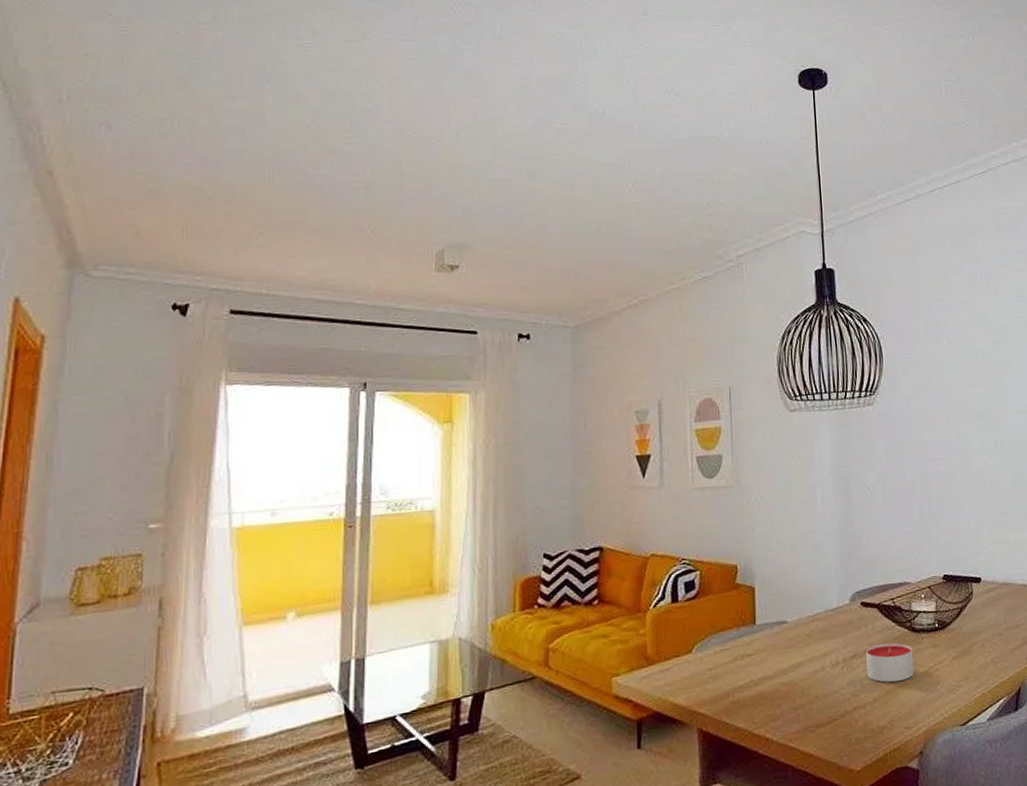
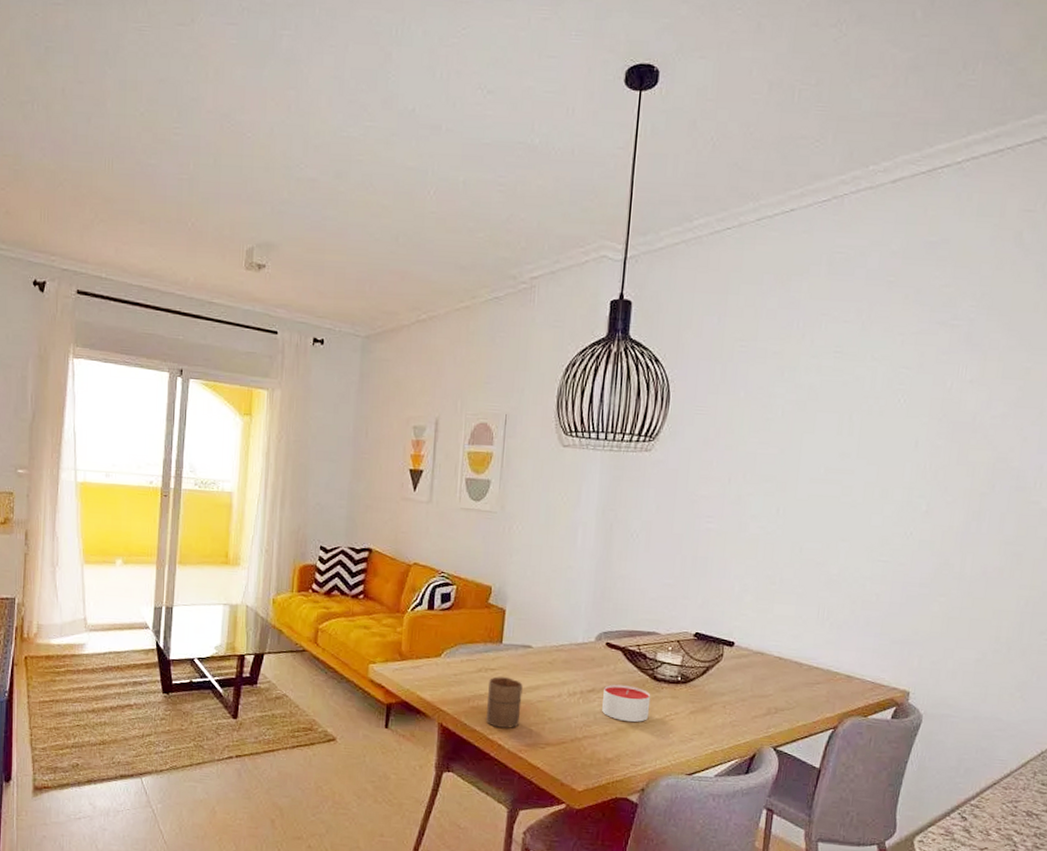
cup: none [747,660,786,720] -> present [486,676,523,728]

